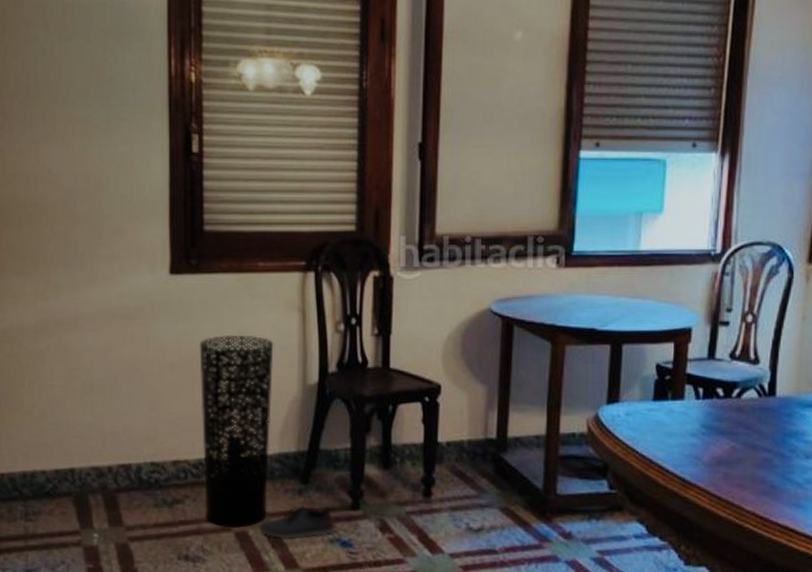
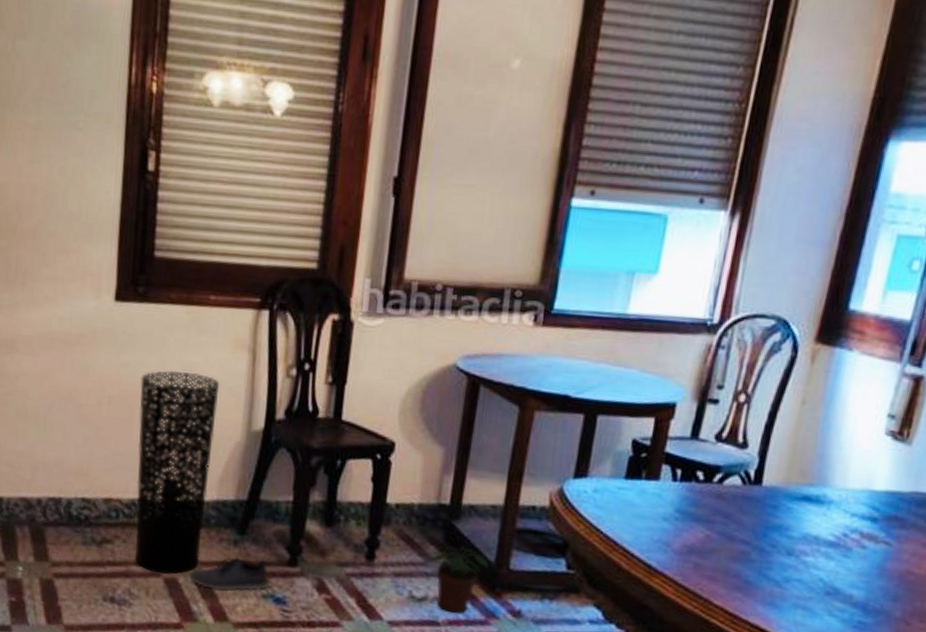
potted plant: none [485,476,537,541] -> present [432,545,489,614]

